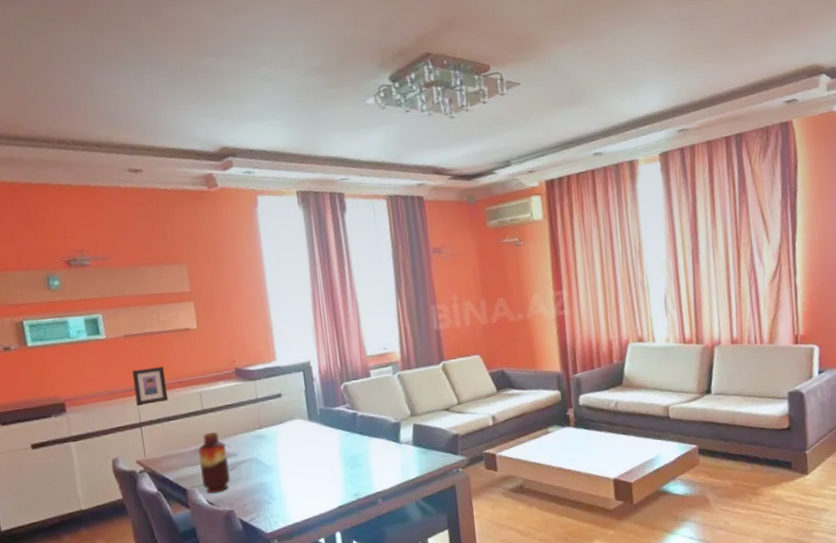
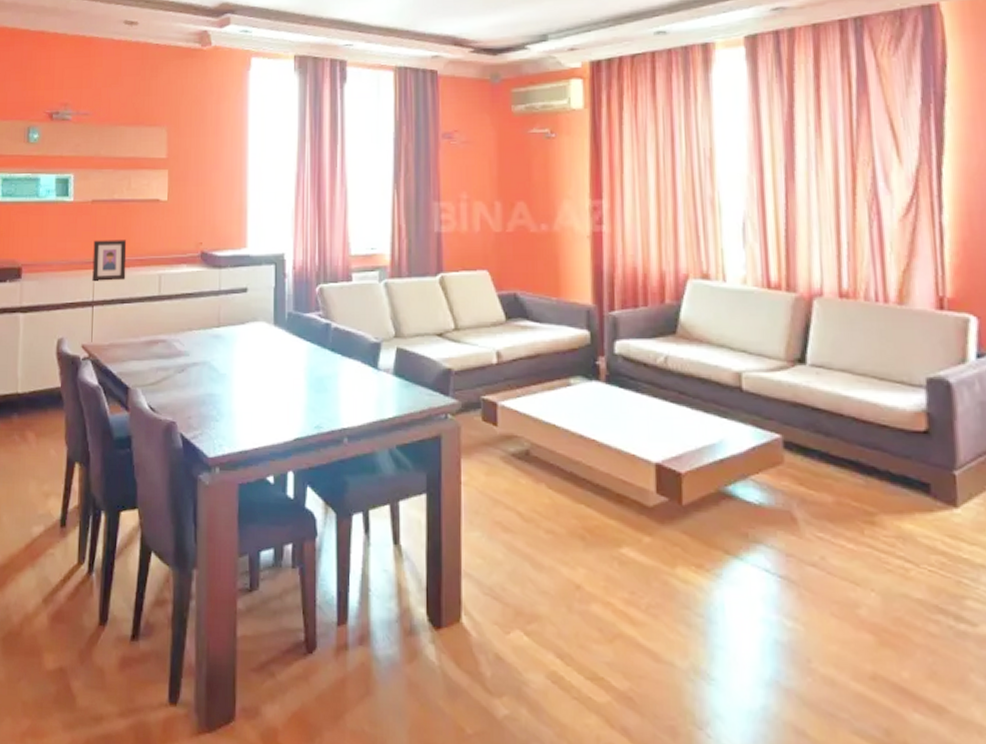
vase: present [198,432,230,494] -> none [147,324,178,397]

